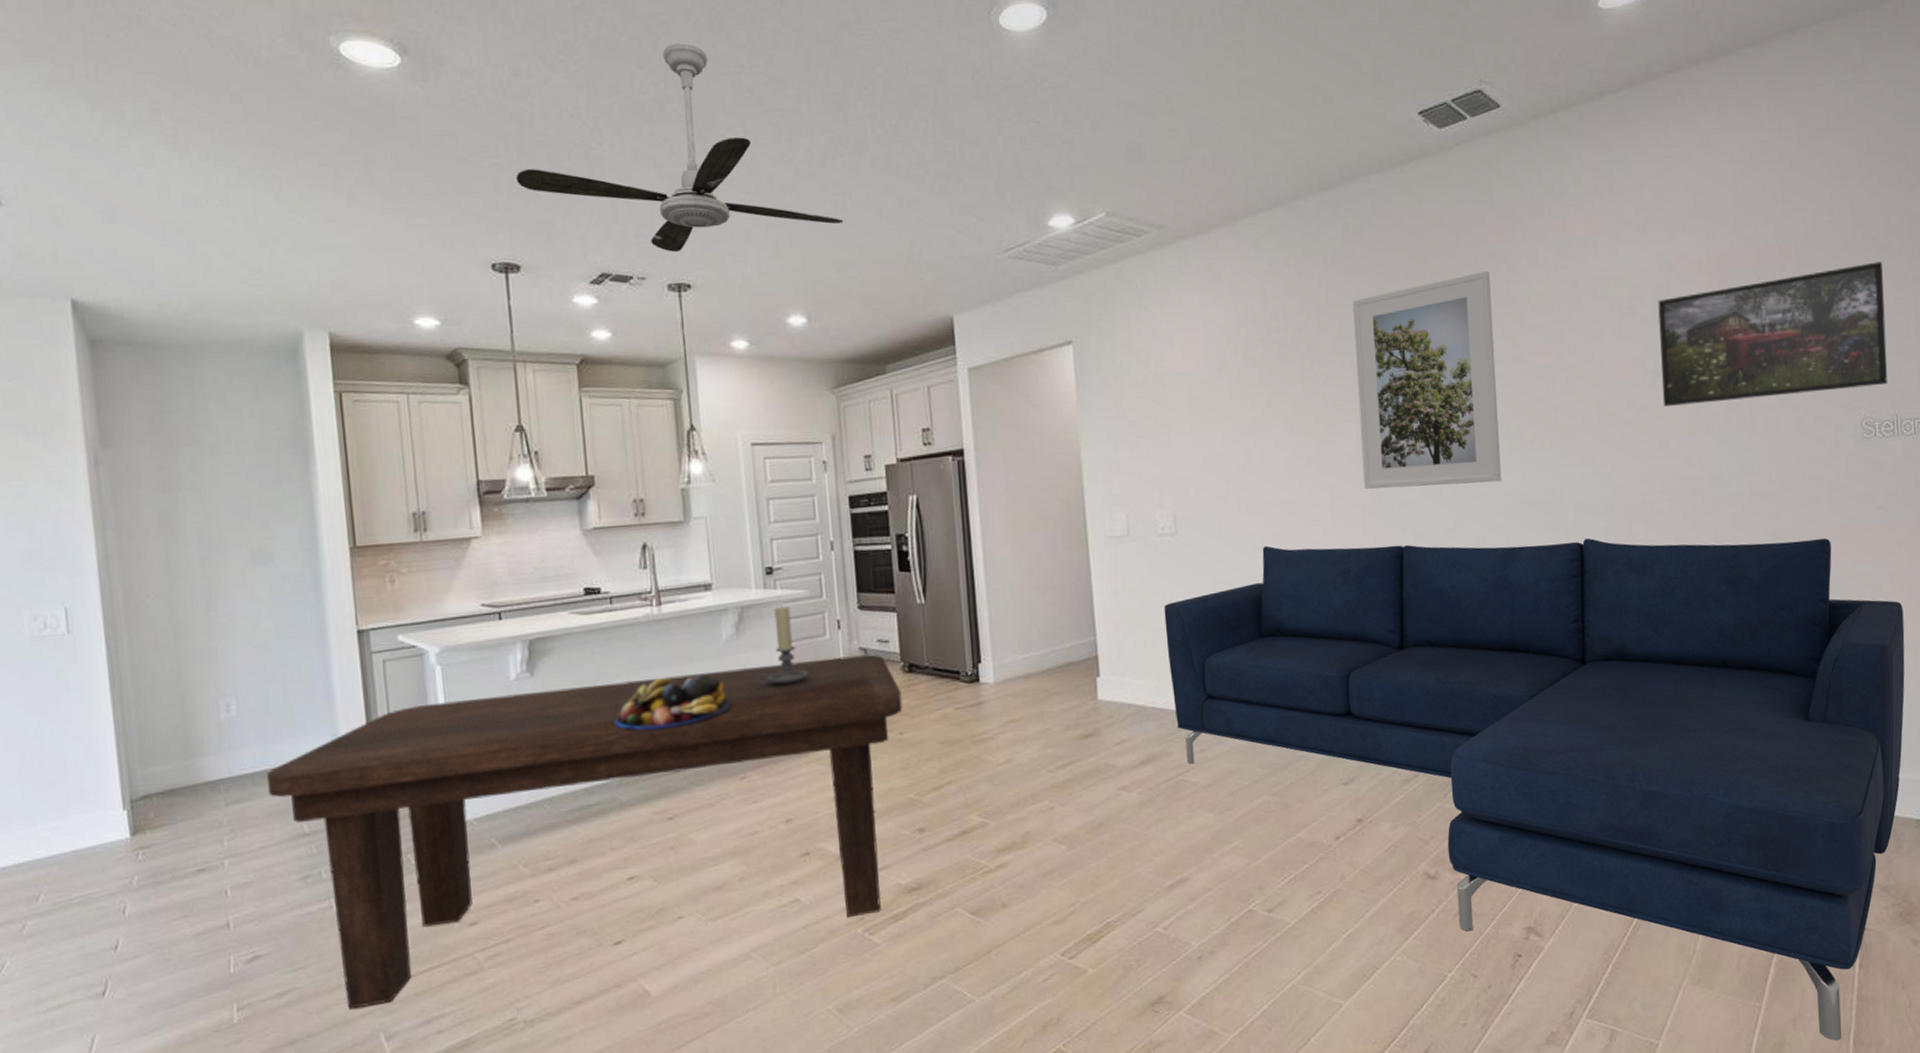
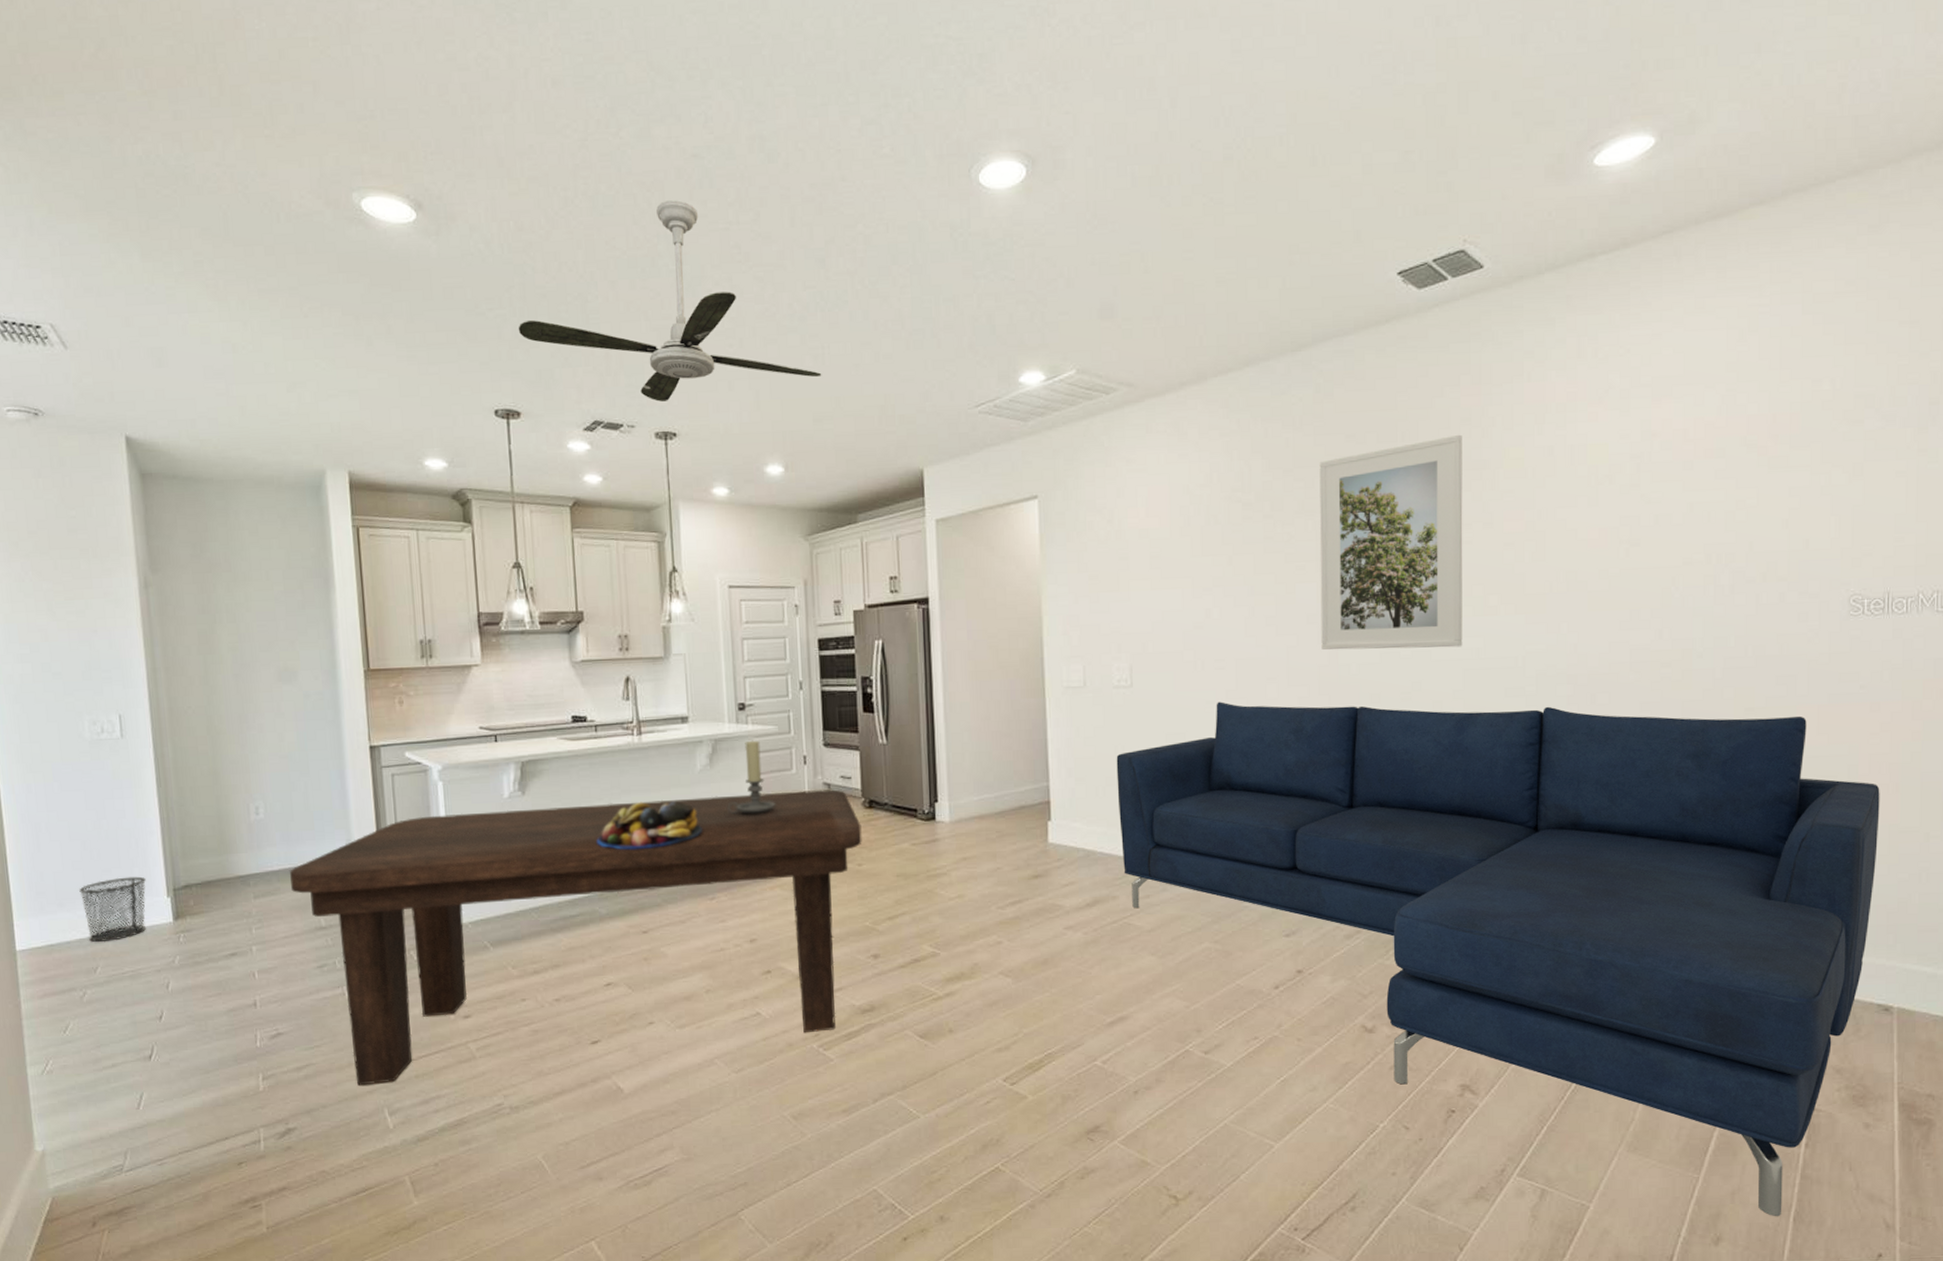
waste bin: none [17,788,99,866] -> present [79,876,147,942]
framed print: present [1658,262,1888,406] -> none [1636,433,1884,577]

